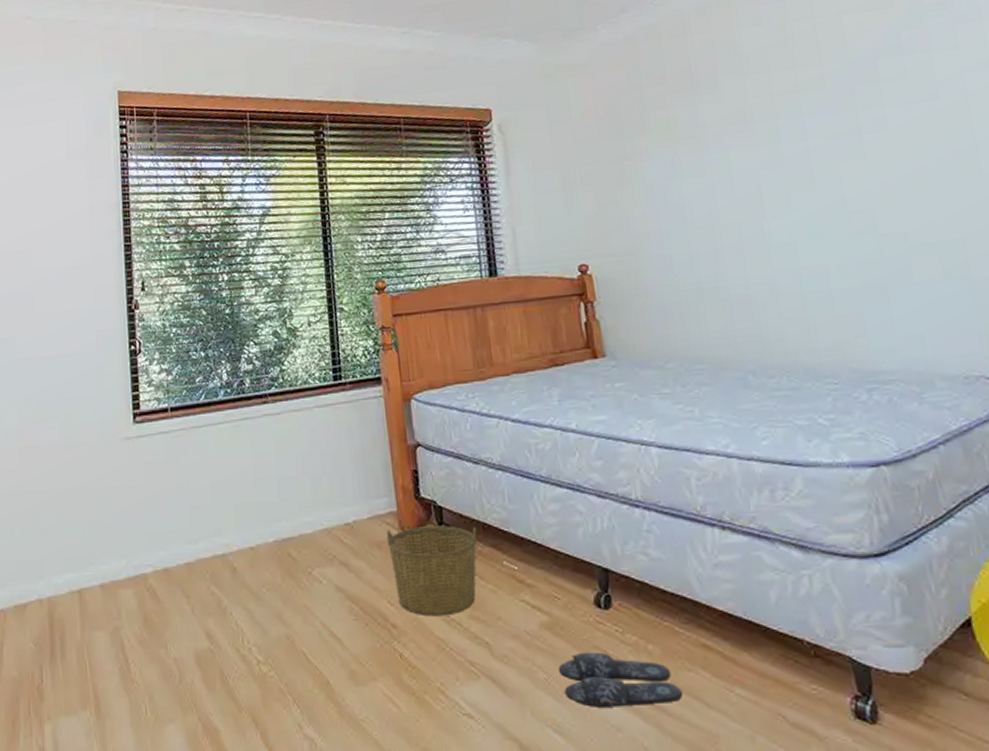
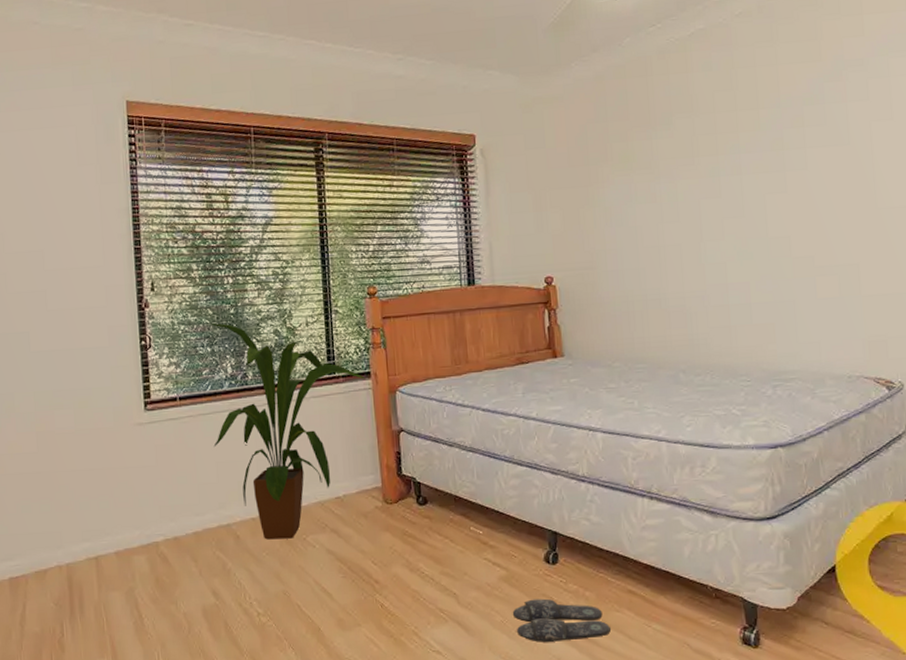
house plant: none [203,325,376,573] -> present [209,323,366,540]
basket: present [386,525,477,616] -> none [371,498,450,573]

